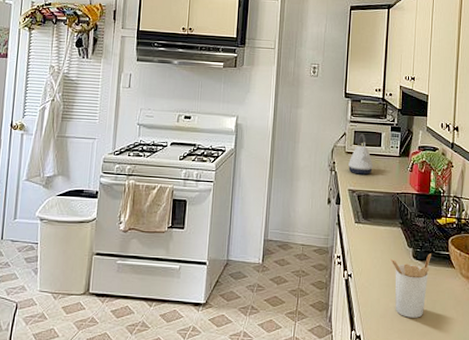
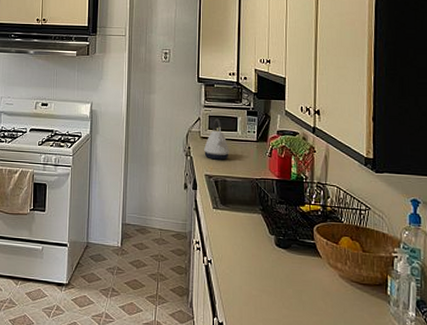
utensil holder: present [390,253,431,318] -> none [252,241,295,308]

